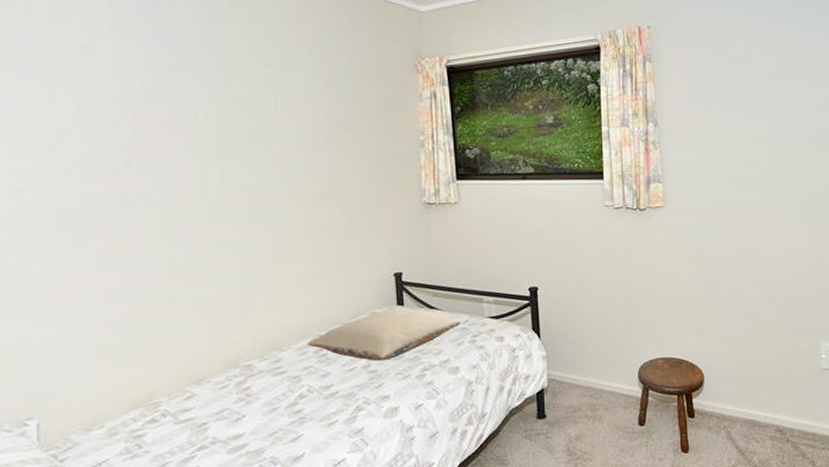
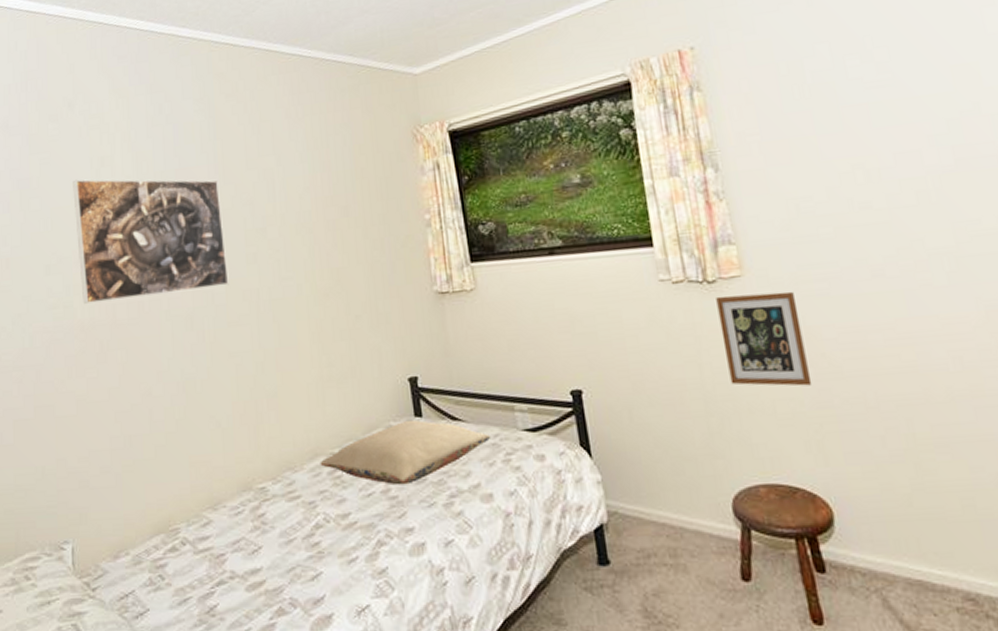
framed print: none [46,63,224,190] -> present [73,179,229,304]
picture frame: none [644,220,702,289] -> present [716,291,812,386]

